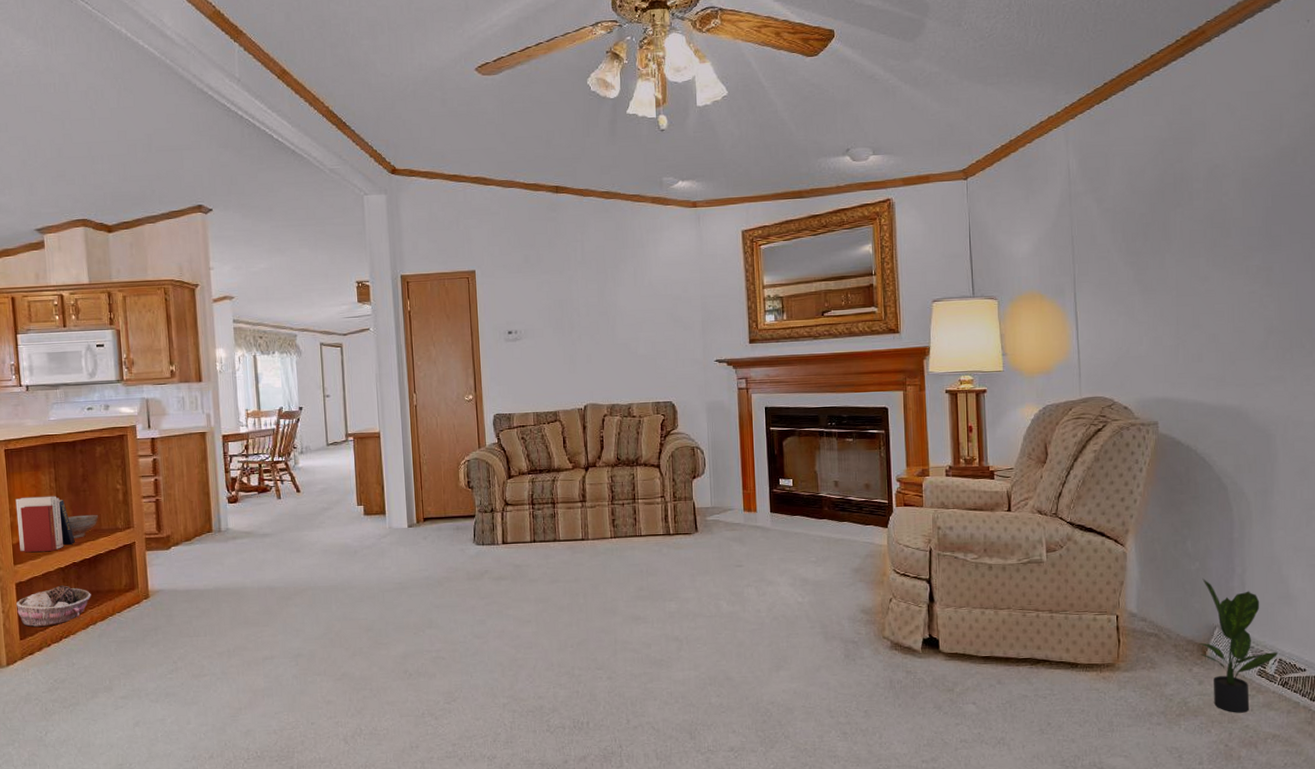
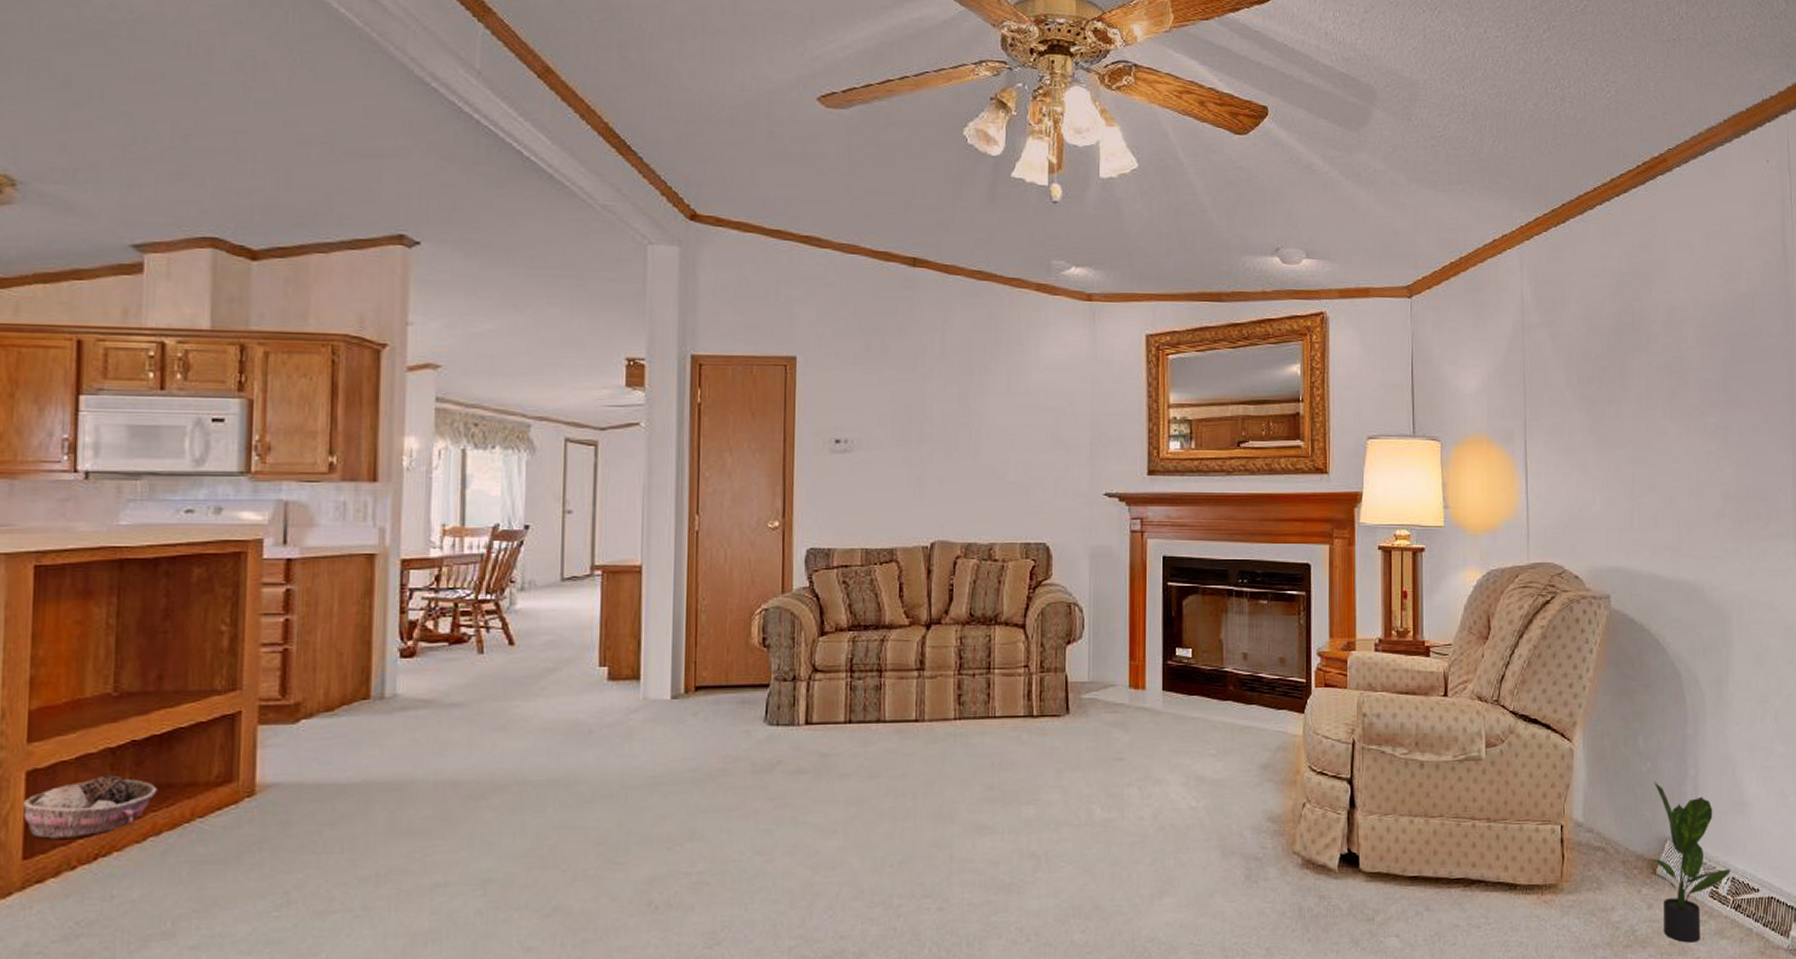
books: present [15,495,75,553] -> none [41,638,140,725]
decorative bowl: present [68,514,99,539] -> none [131,668,185,704]

